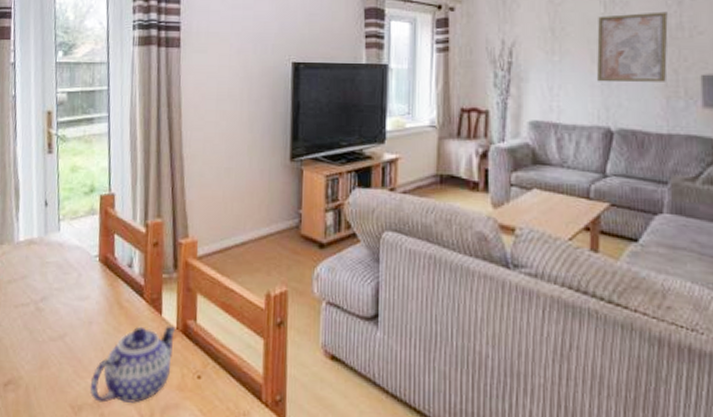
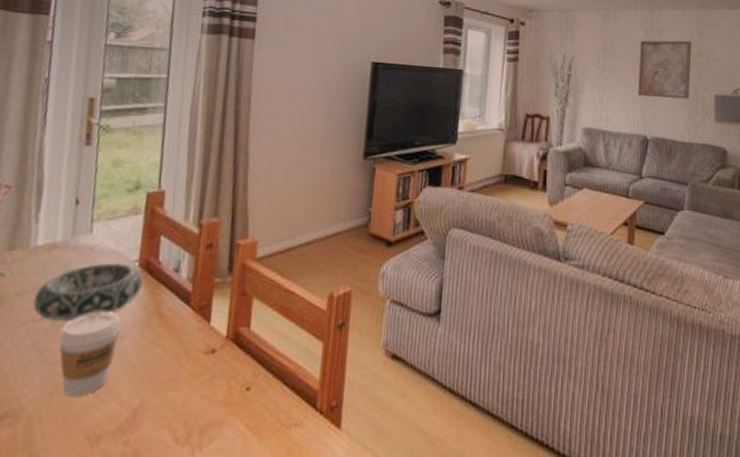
decorative bowl: none [20,257,103,307] -> present [32,263,143,322]
coffee cup: none [42,299,89,371] -> present [58,311,121,396]
teapot: present [91,325,176,403] -> none [114,335,226,428]

